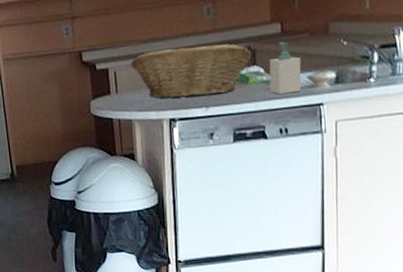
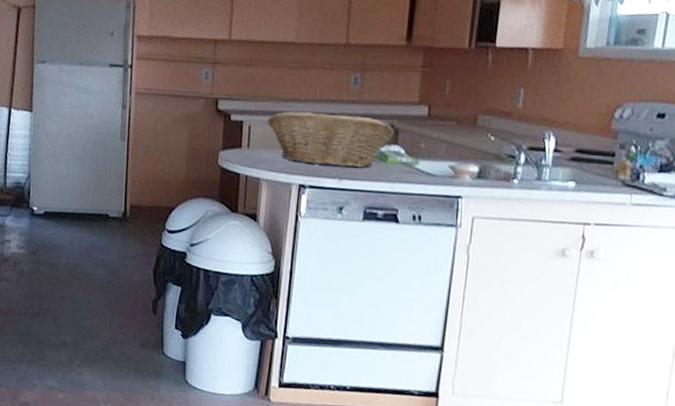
soap bottle: present [269,41,302,95] -> none [409,125,444,181]

